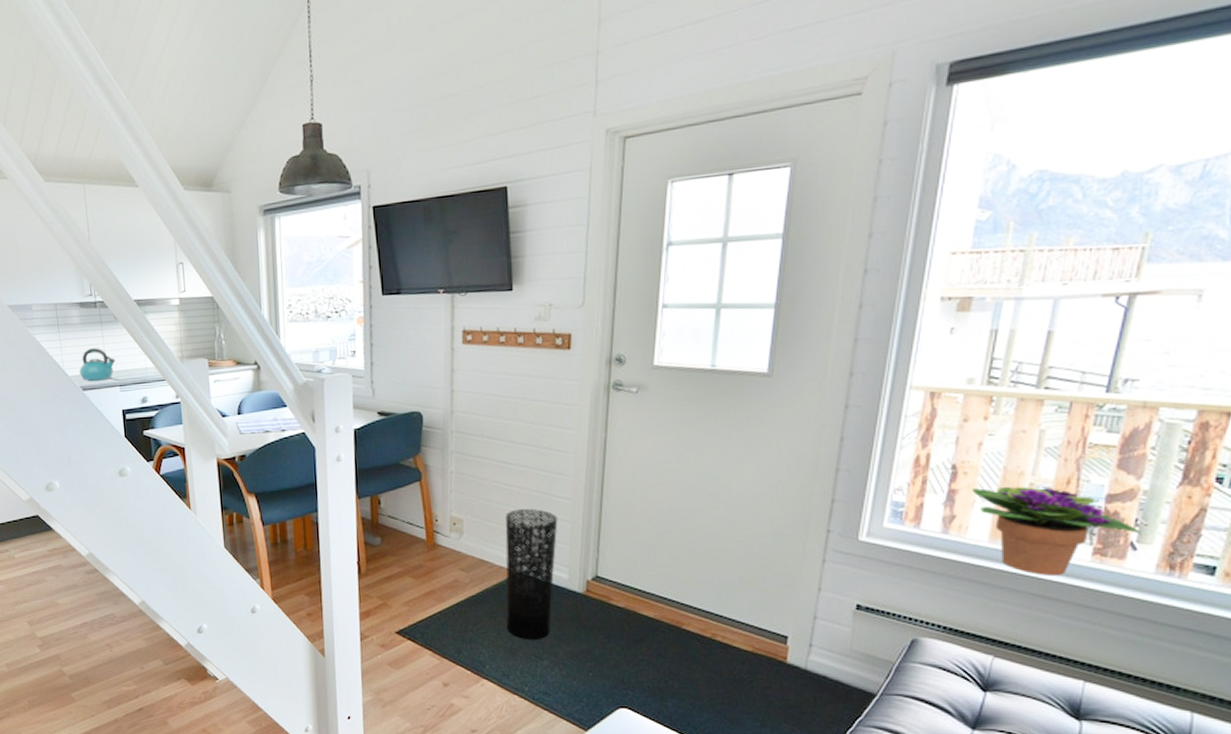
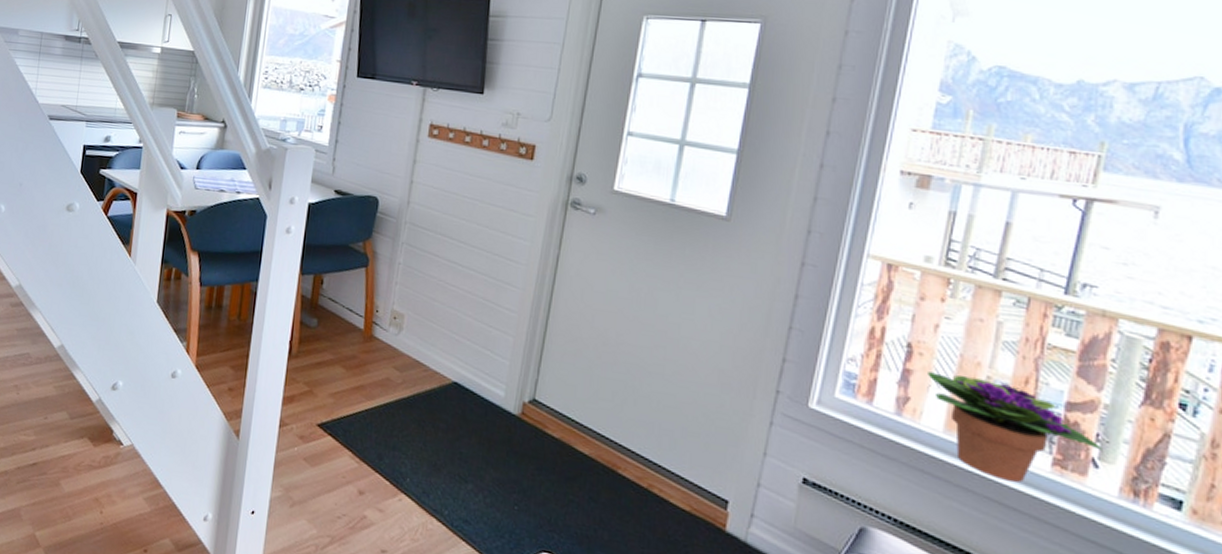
kettle: present [79,348,116,381] -> none [50,80,88,113]
umbrella stand: present [505,509,558,640] -> none [434,313,501,459]

